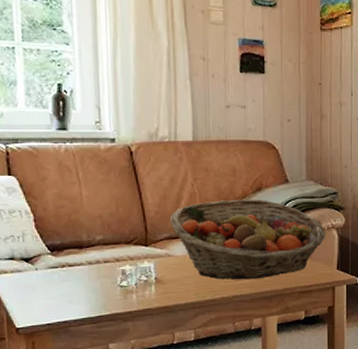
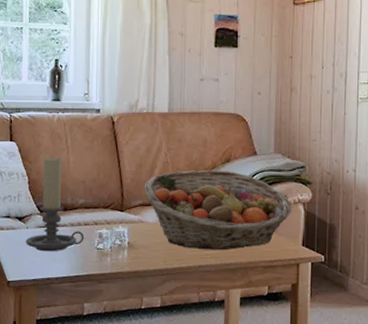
candle holder: none [35,190,105,294] -> present [26,156,84,252]

